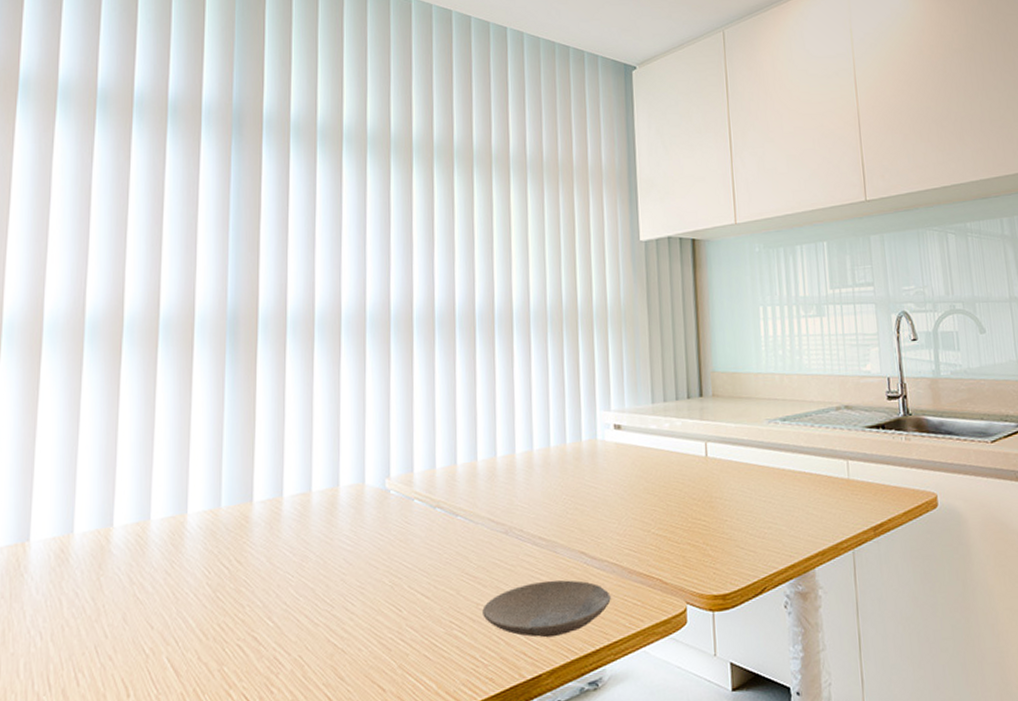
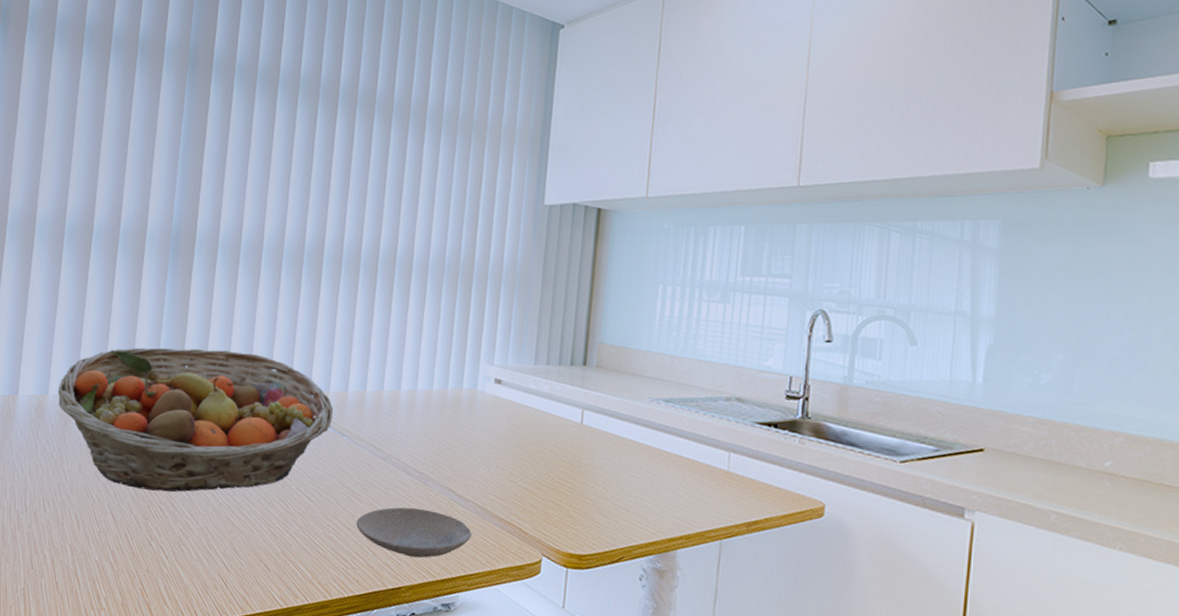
fruit basket: none [87,440,443,629] -> present [58,347,334,493]

